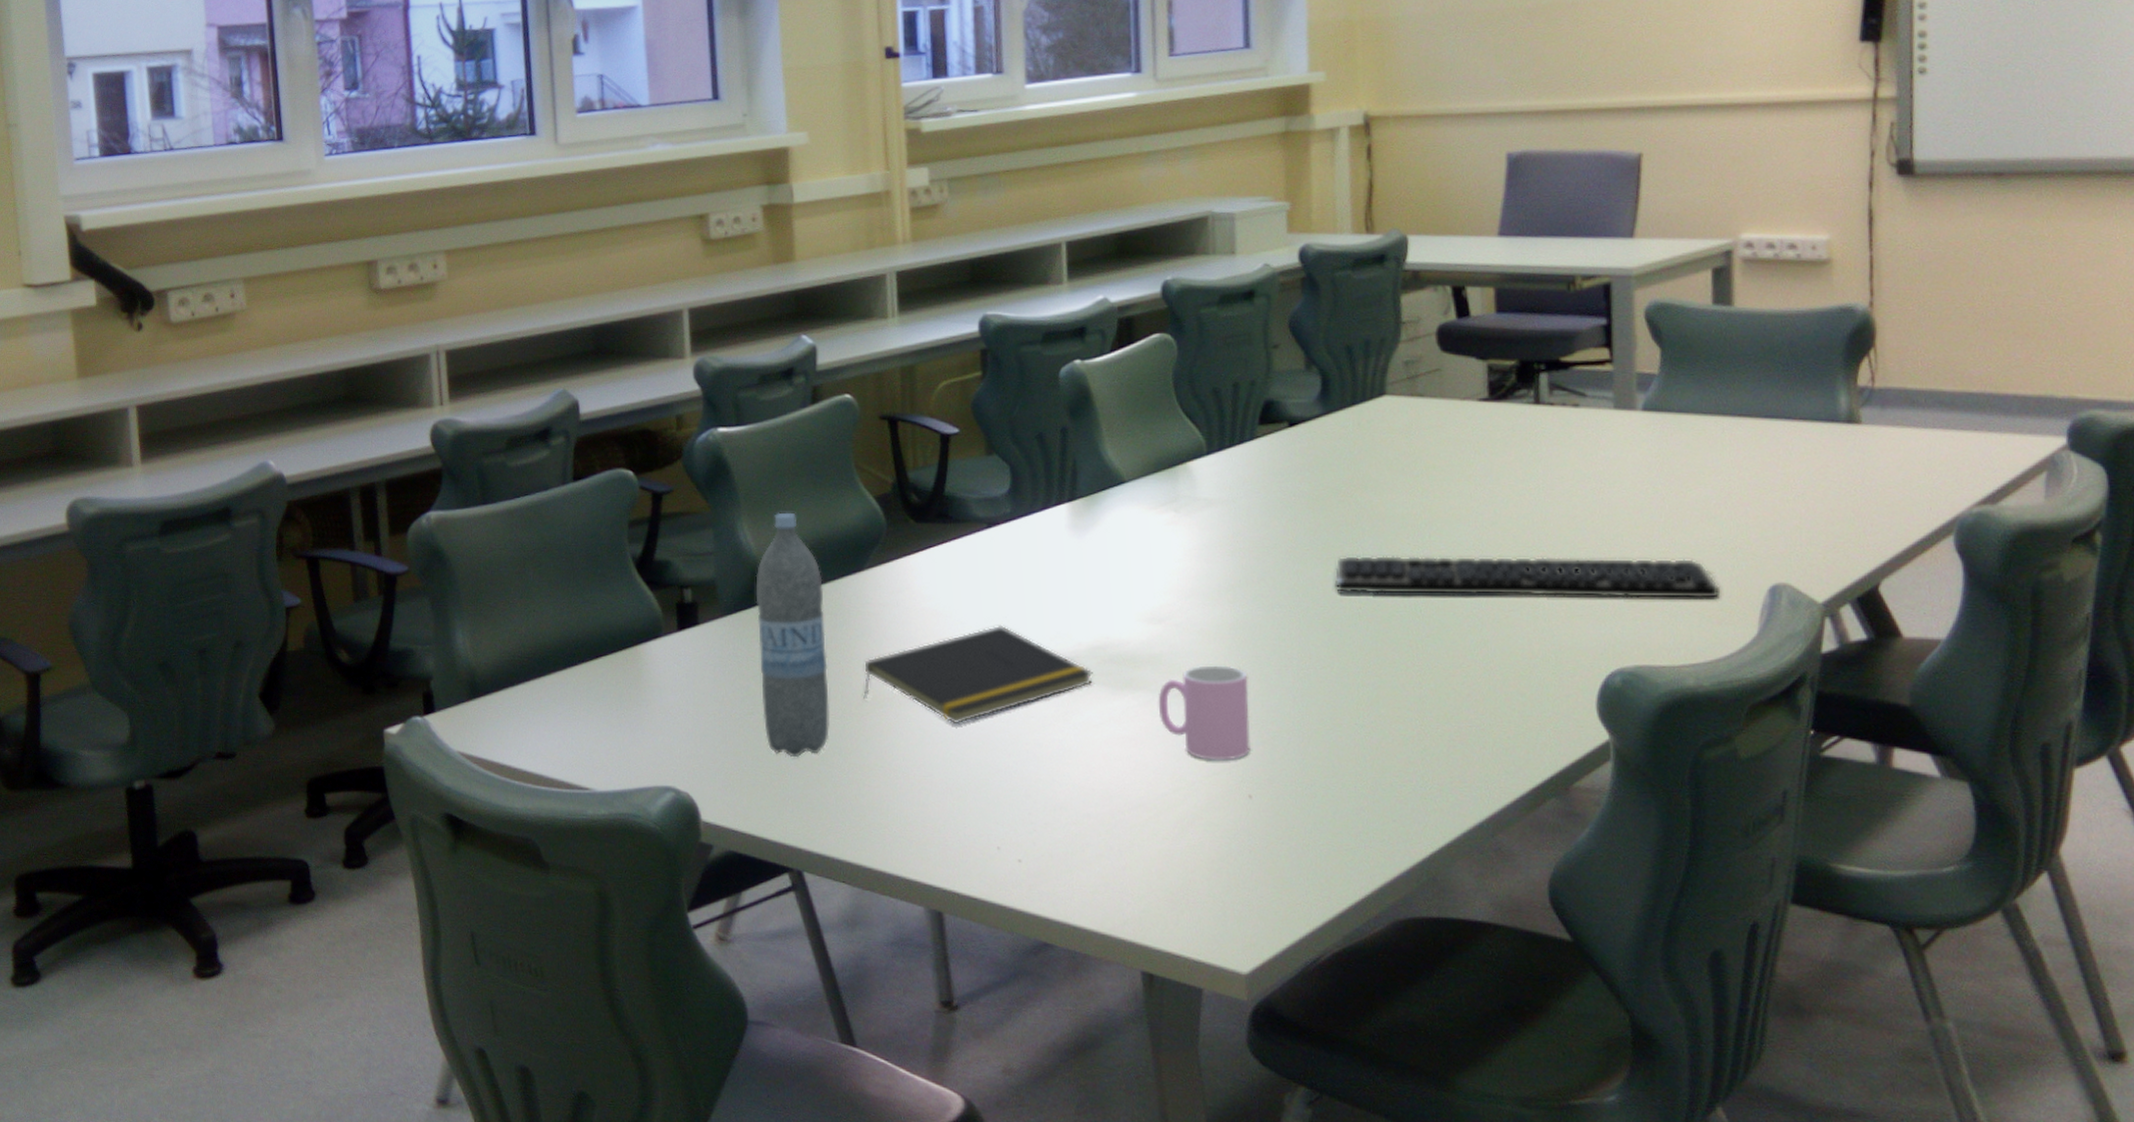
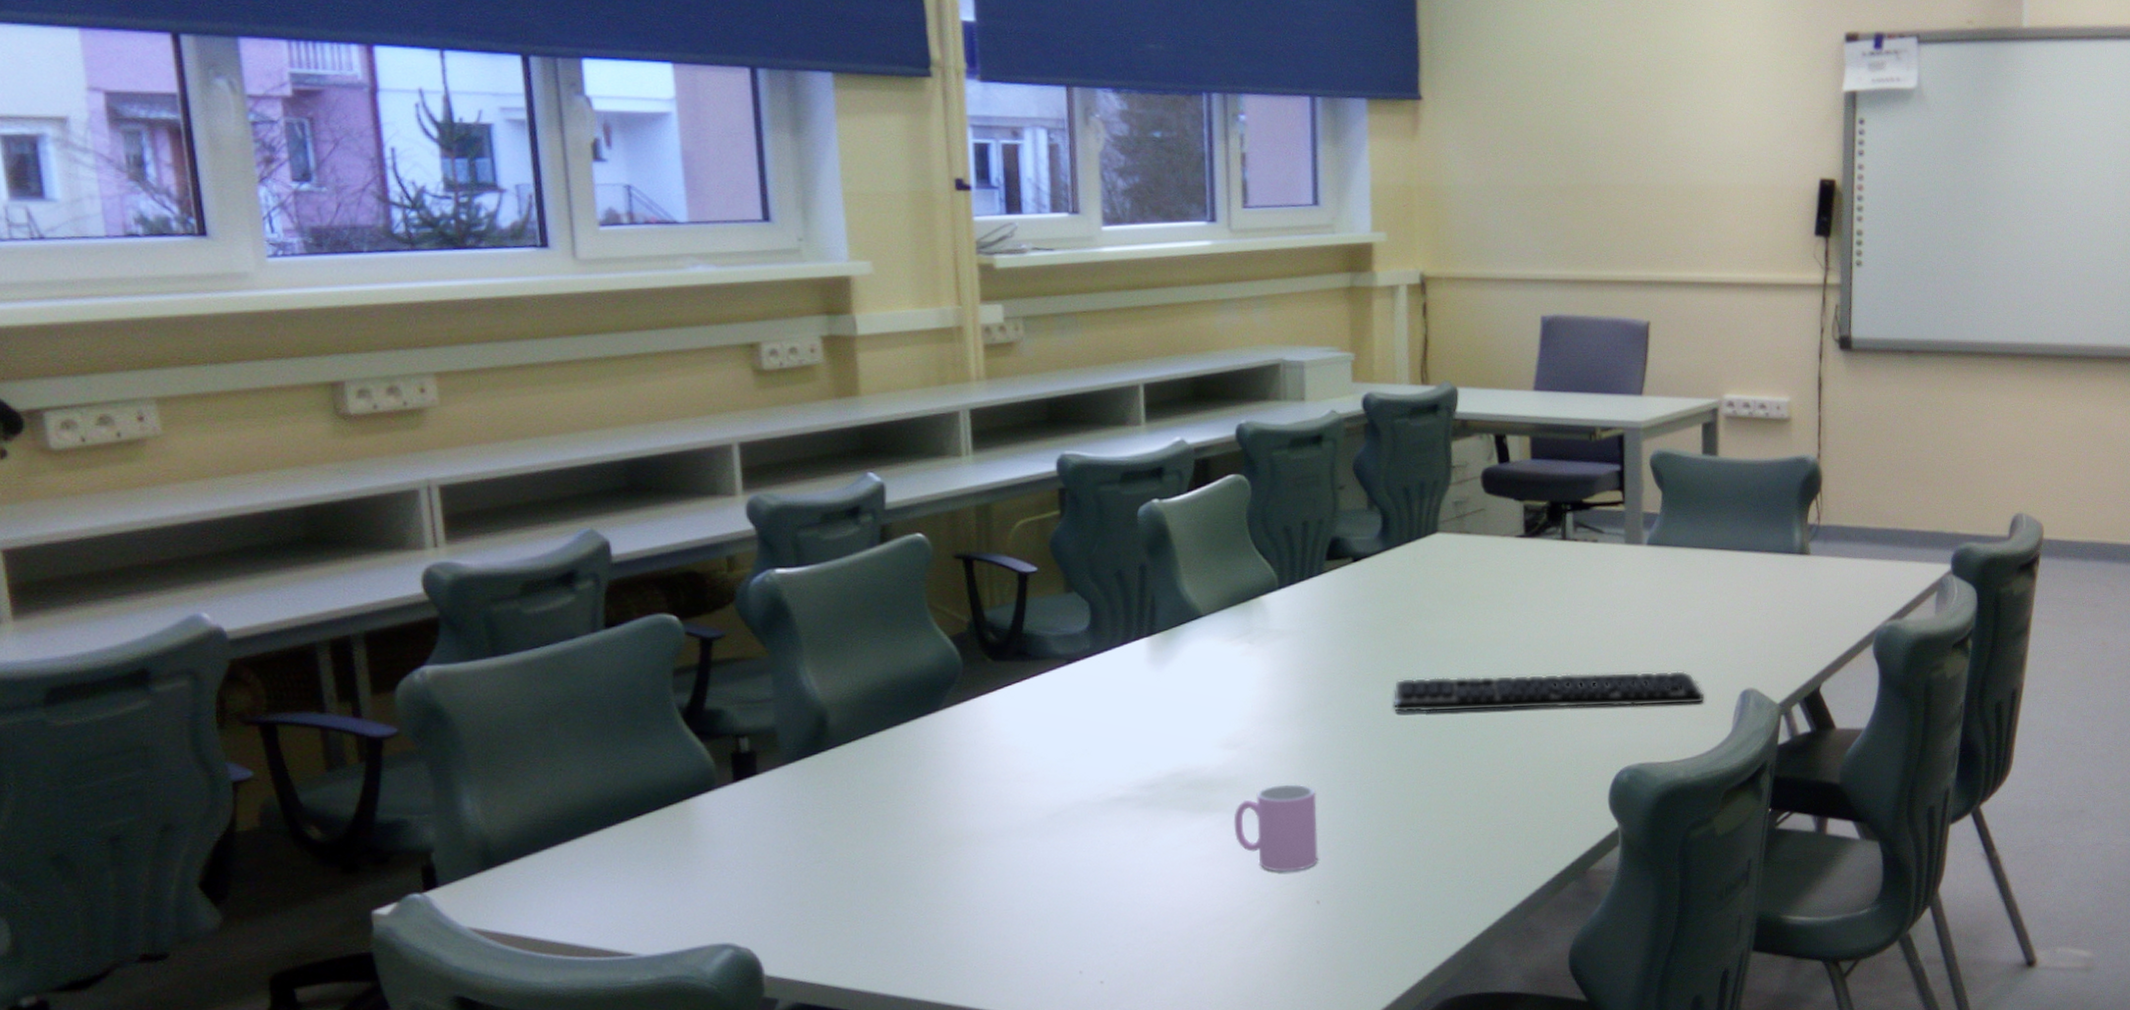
water bottle: present [755,512,829,758] -> none [821,654,905,903]
notepad: present [863,625,1093,725] -> none [940,757,1172,857]

